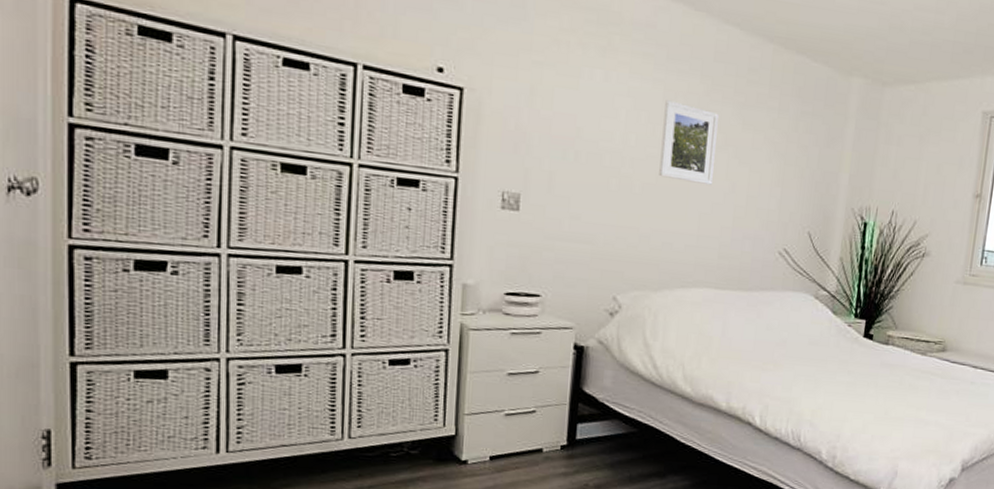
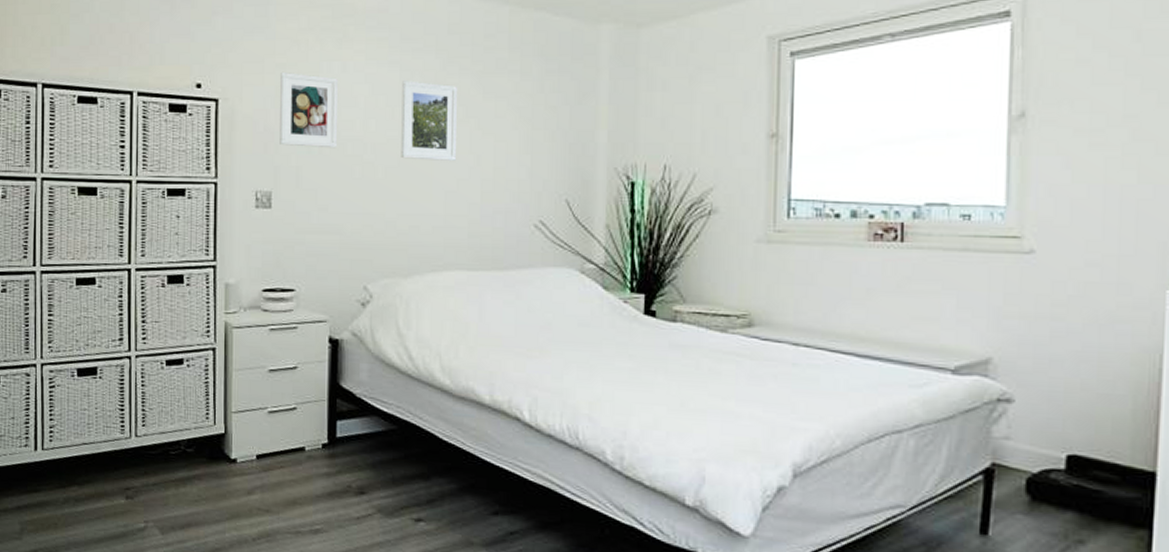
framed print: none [532,70,599,158] -> present [280,71,338,149]

